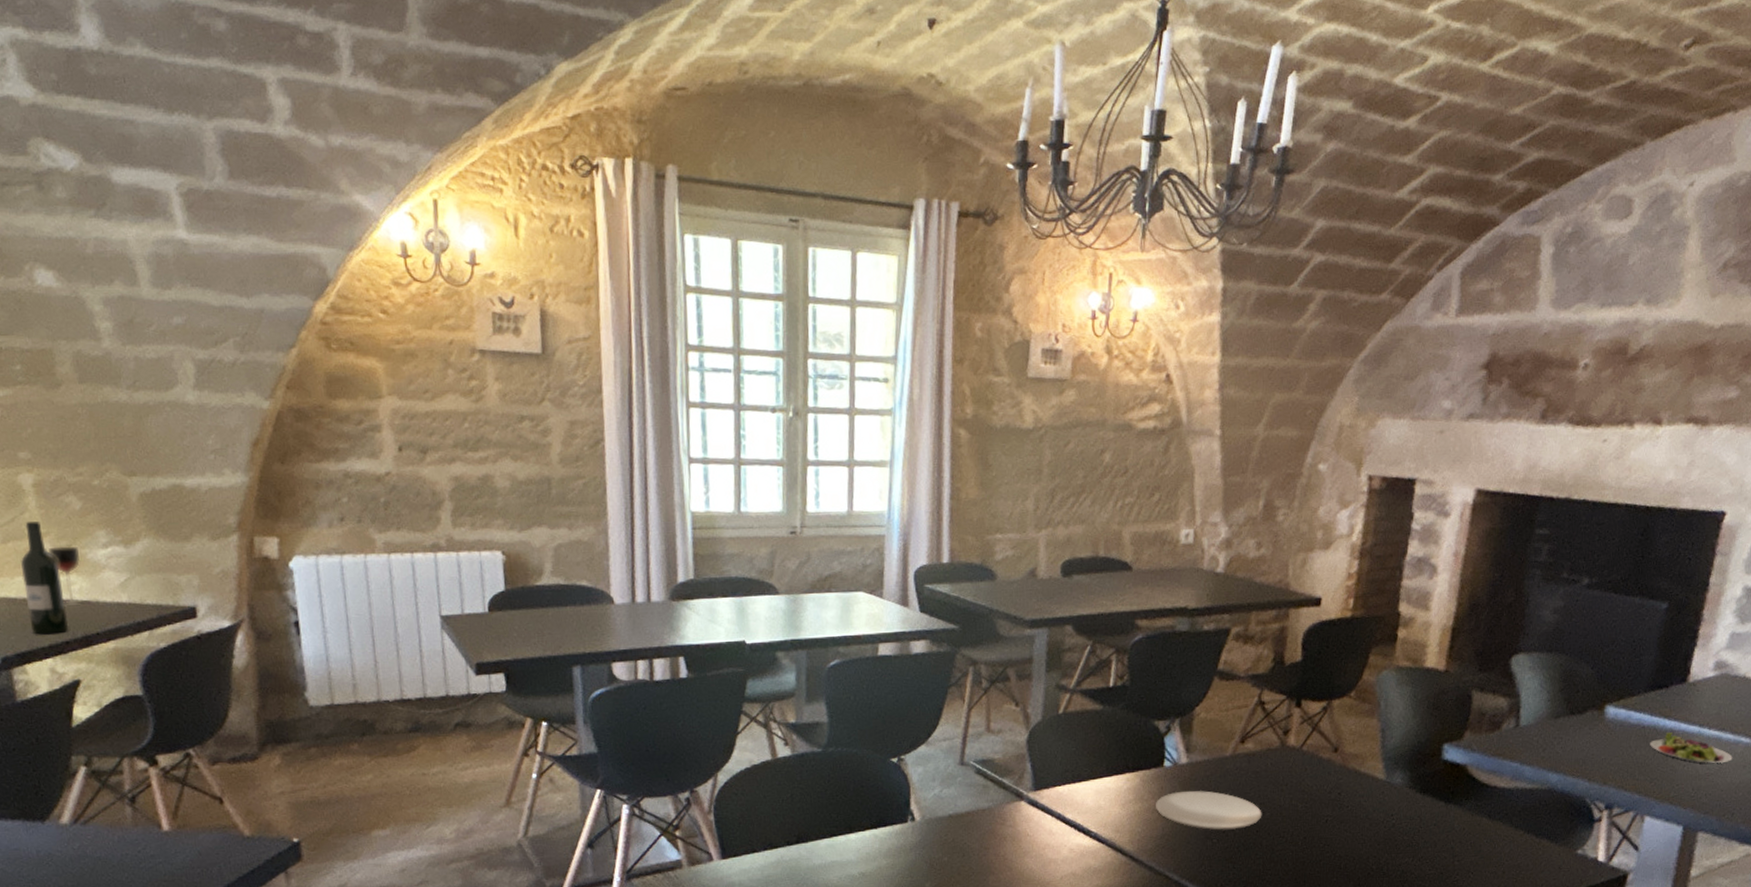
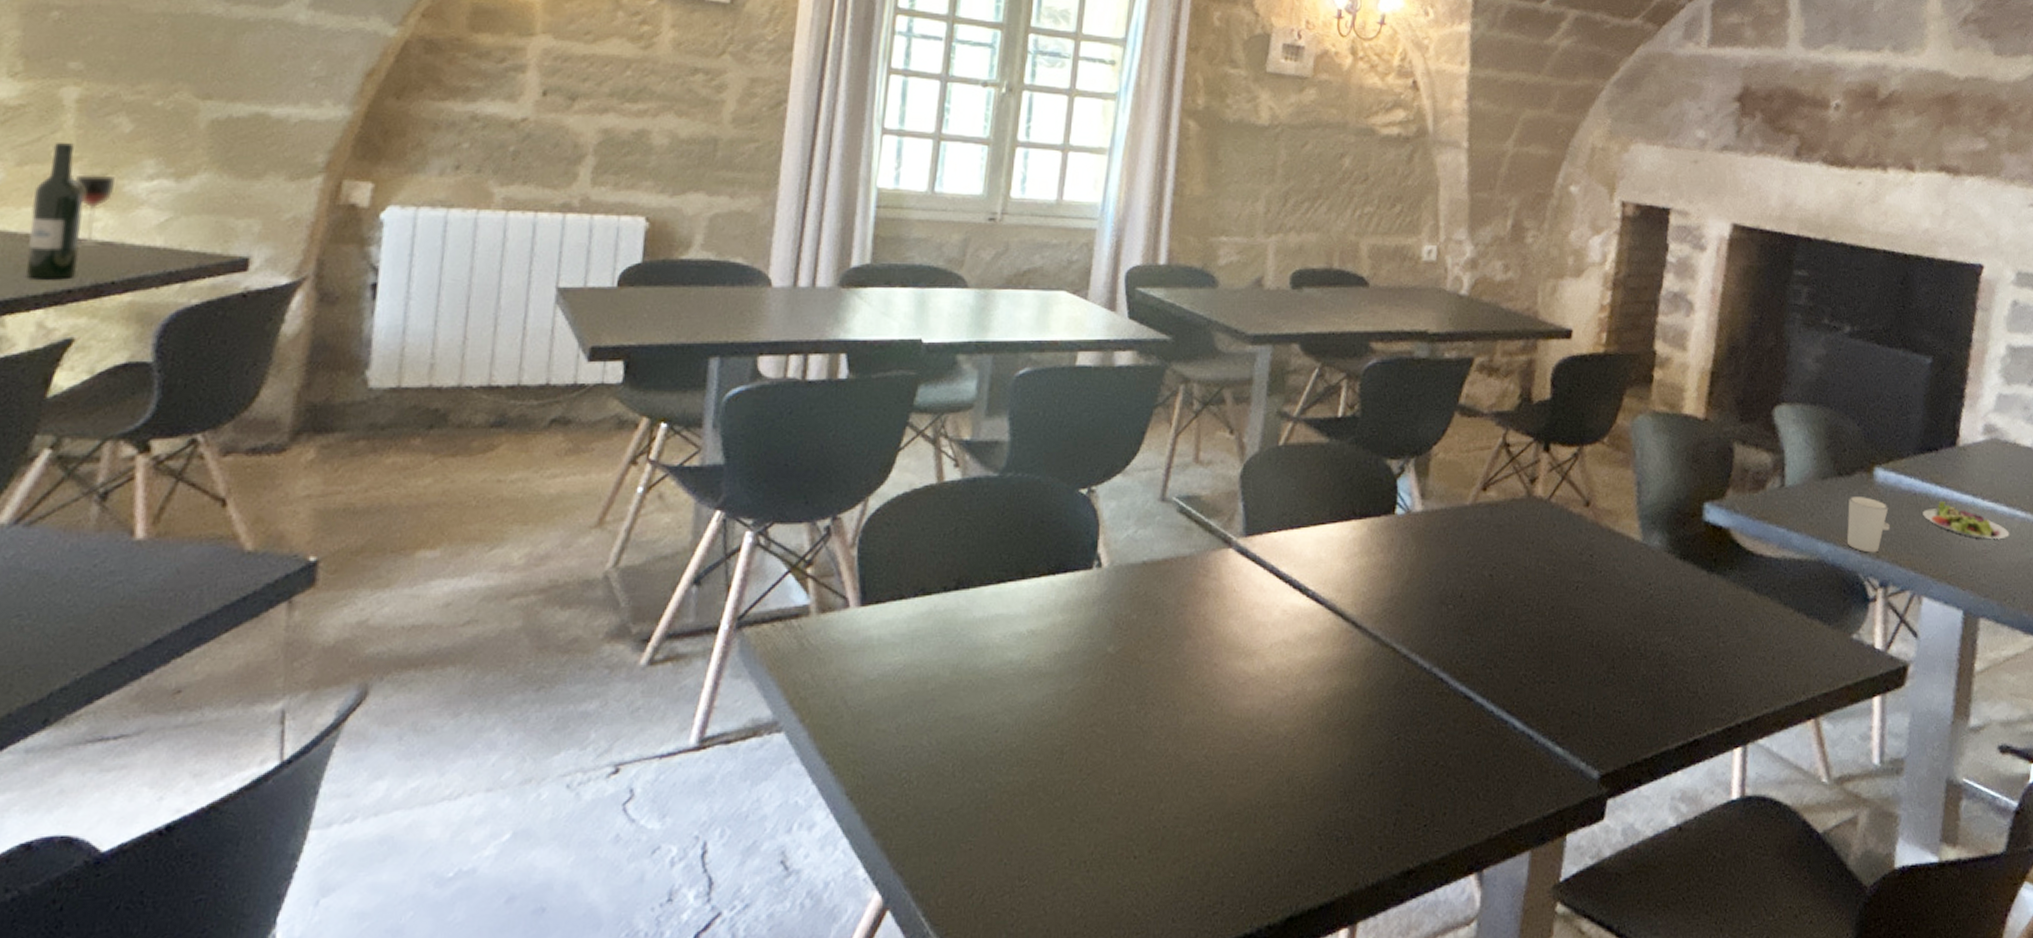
plate: present [1156,790,1262,831] -> none [1385,544,1505,594]
cup: none [1576,731,1619,781] -> present [1846,495,1891,553]

